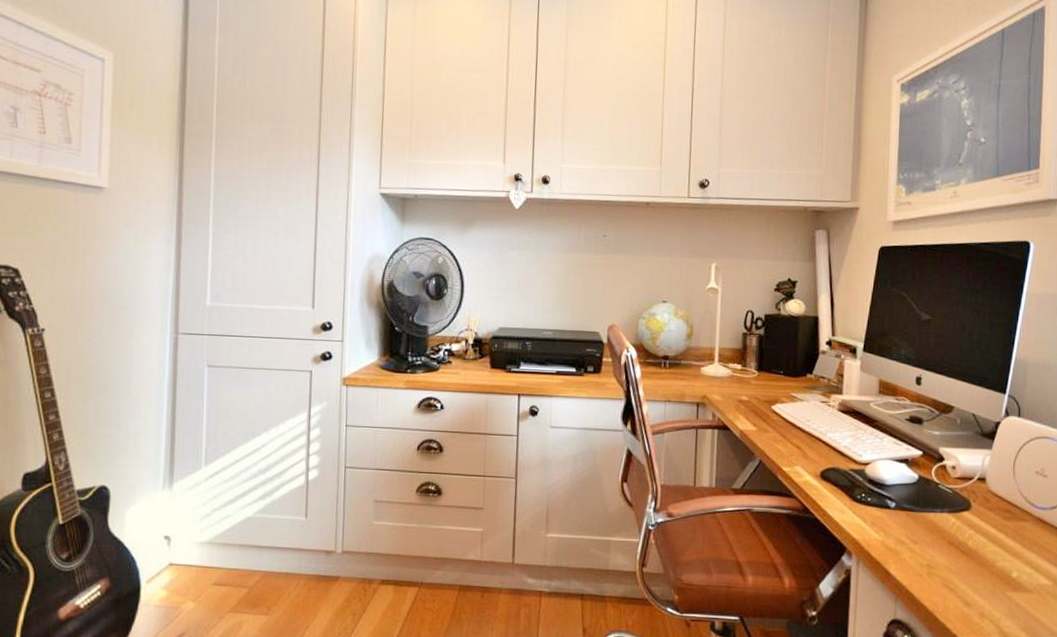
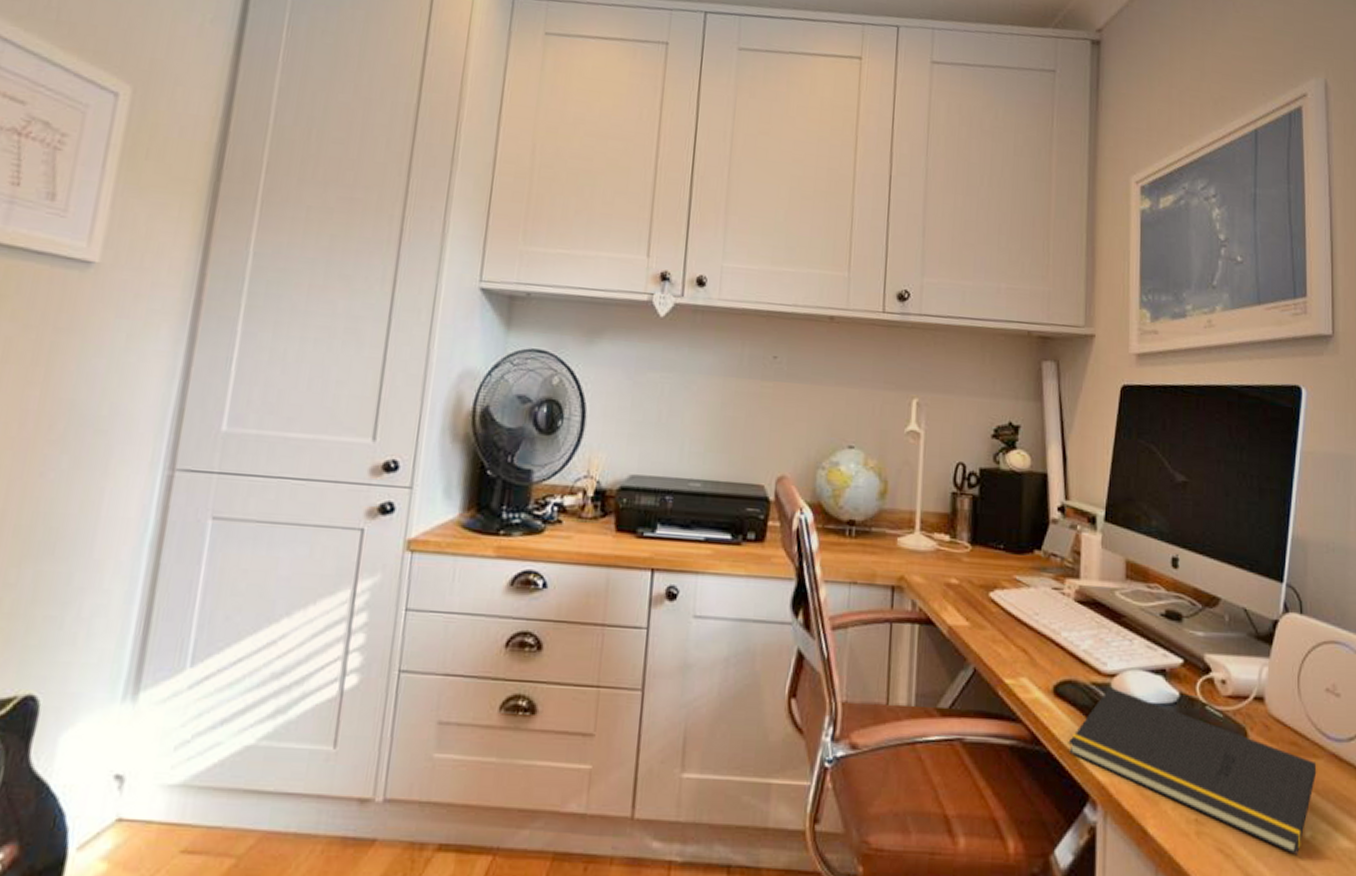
notepad: none [831,472,1025,589] -> present [1068,687,1317,855]

